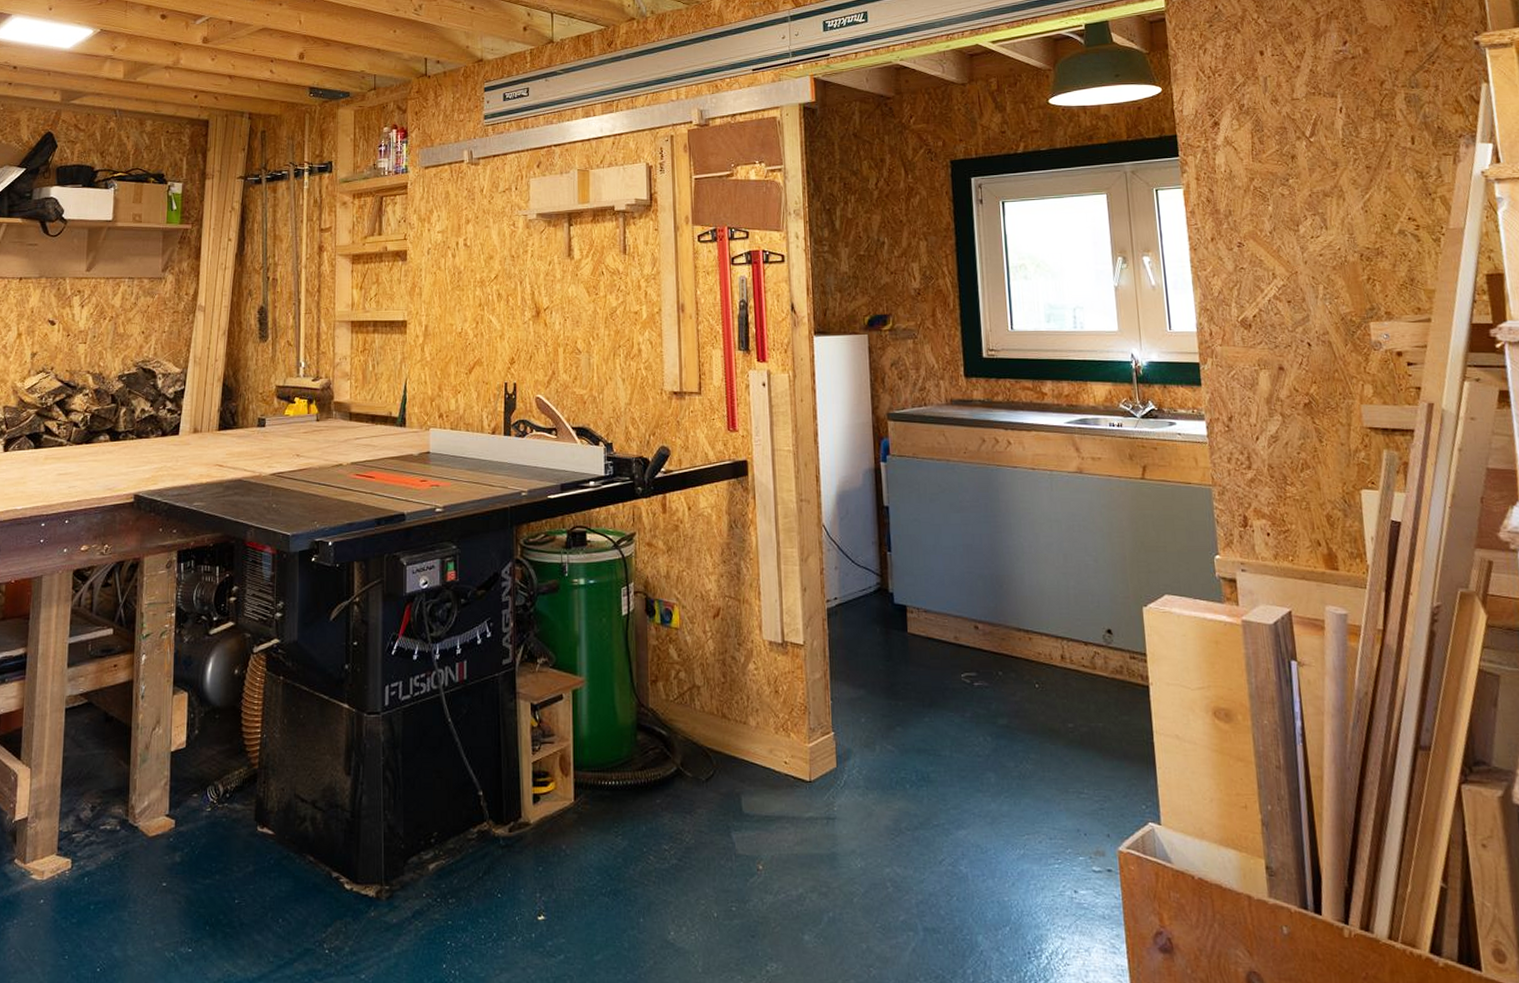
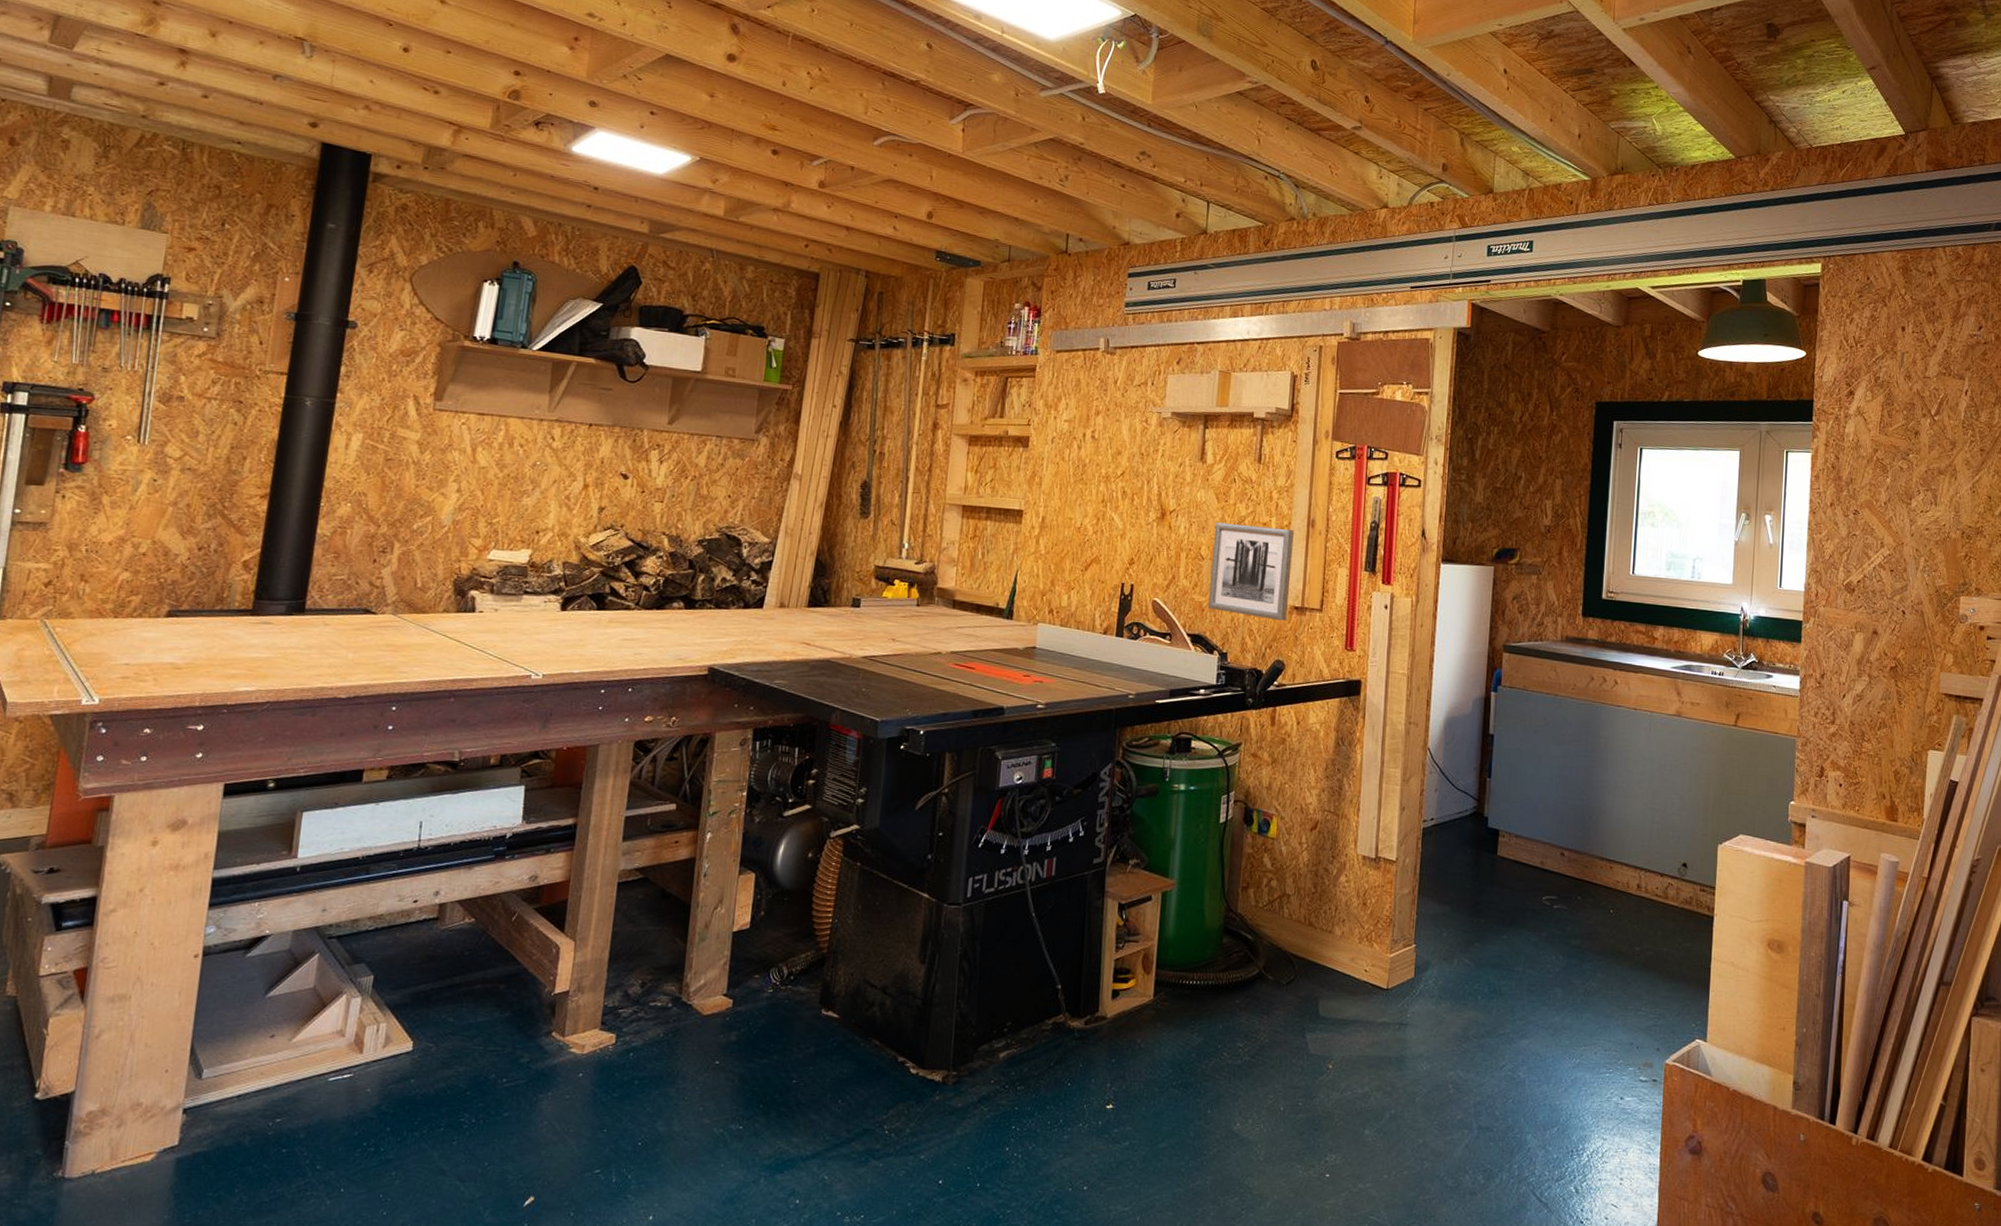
wall art: none [588,315,667,407] -> present [1207,522,1294,621]

